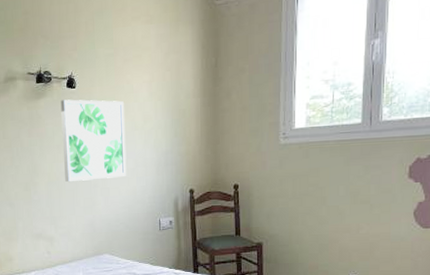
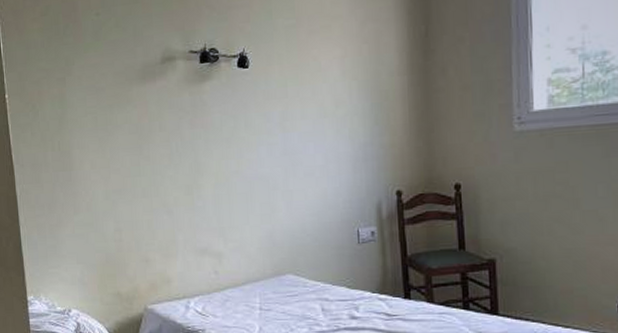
wall art: present [60,99,127,182] -> none [230,81,315,184]

